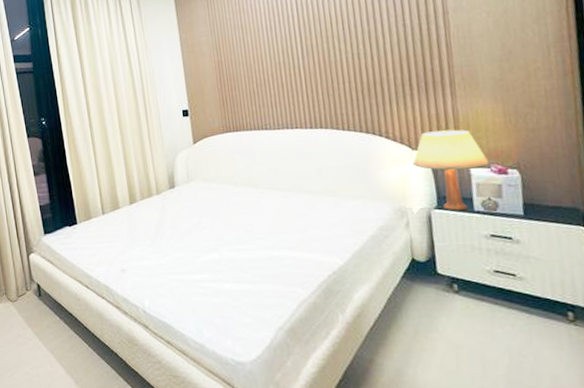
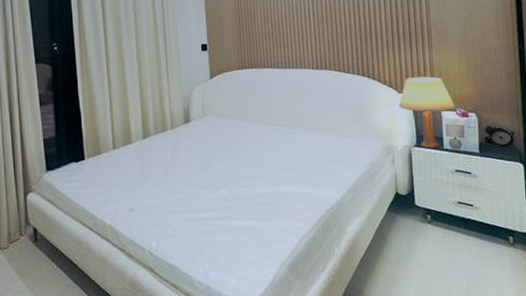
alarm clock: none [530,183,576,208] -> present [484,126,515,147]

